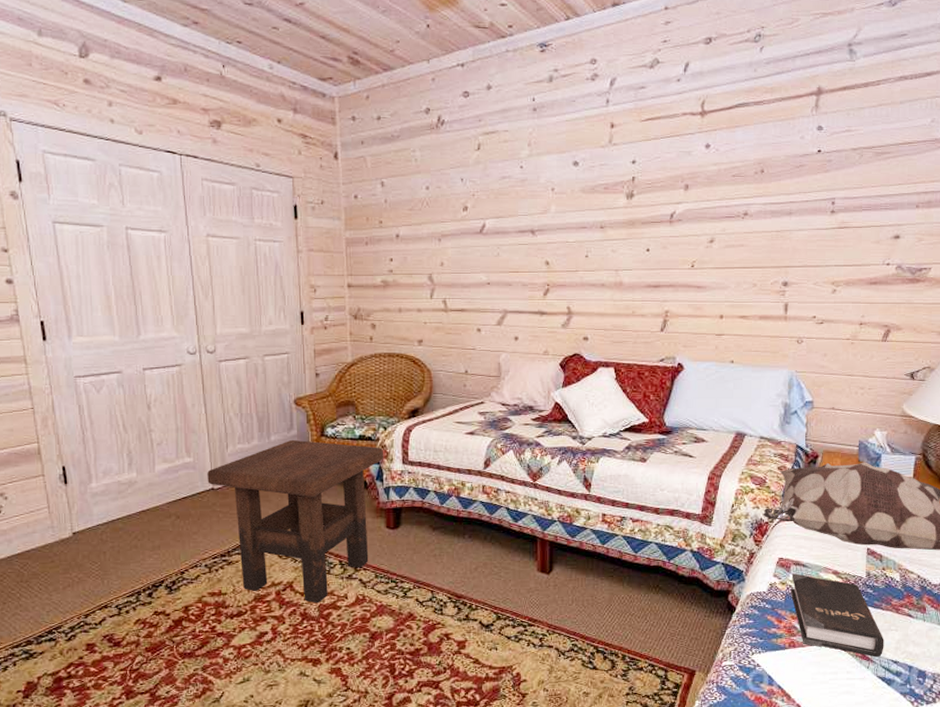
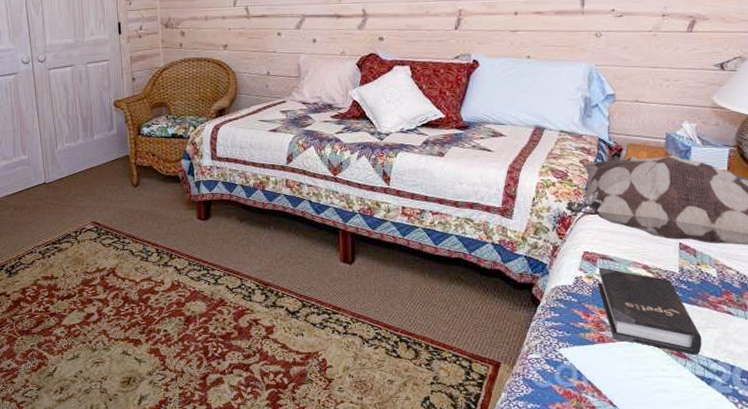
side table: present [207,439,384,604] -> none [40,138,195,288]

